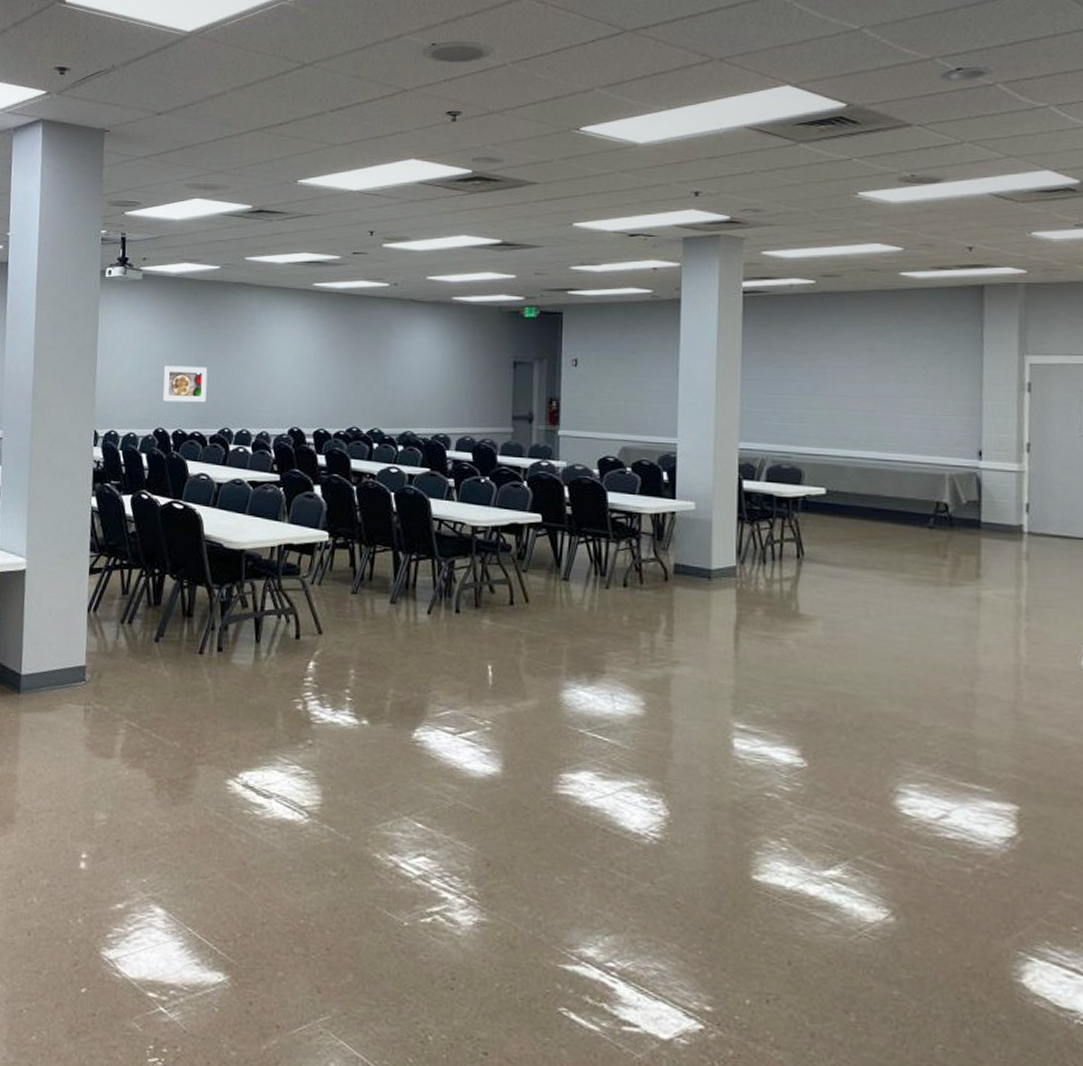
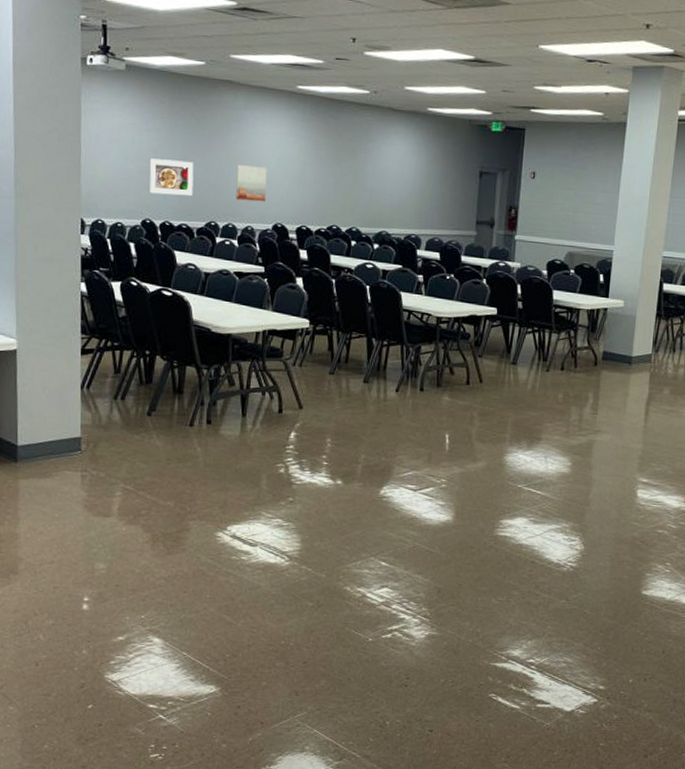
wall art: none [250,368,283,405] -> present [236,165,267,202]

